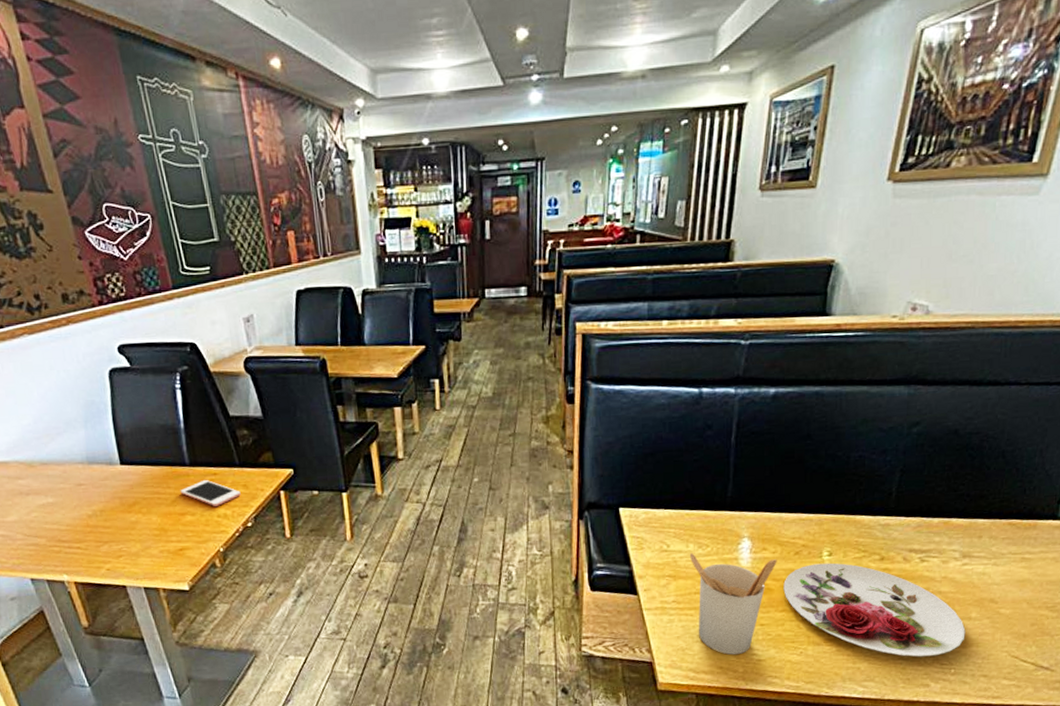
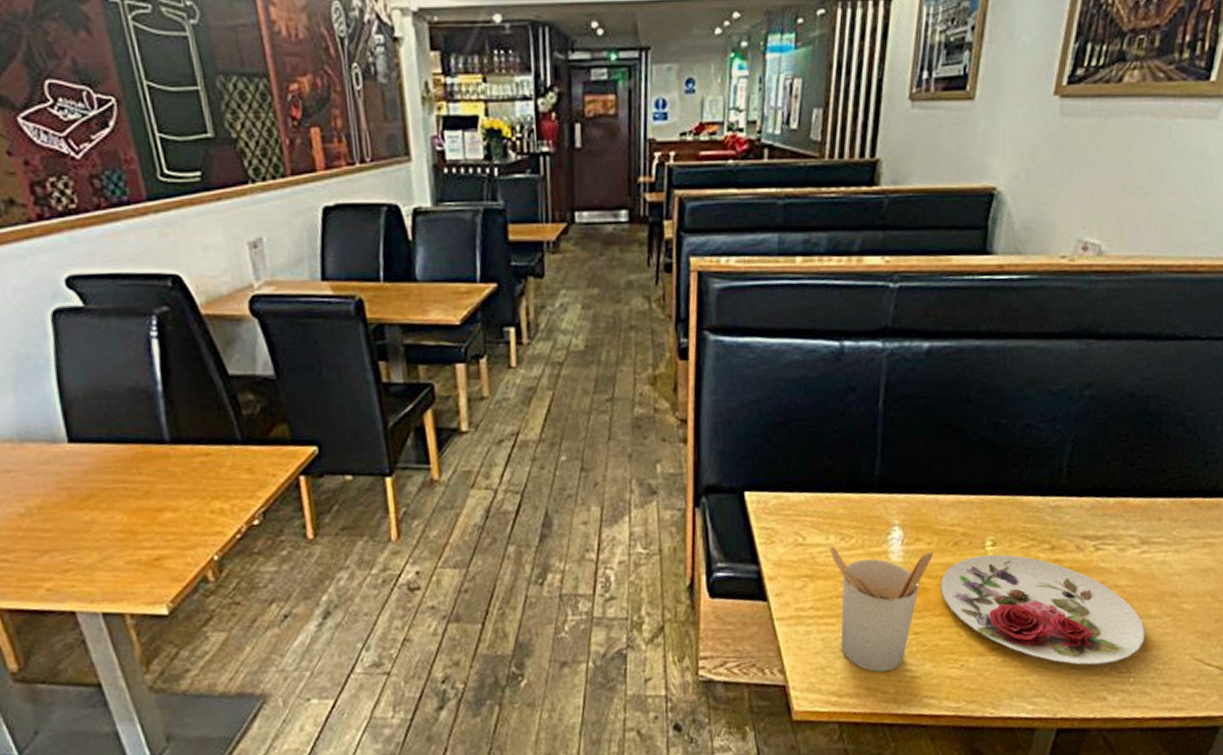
cell phone: present [180,479,241,506] -> none [156,461,244,499]

